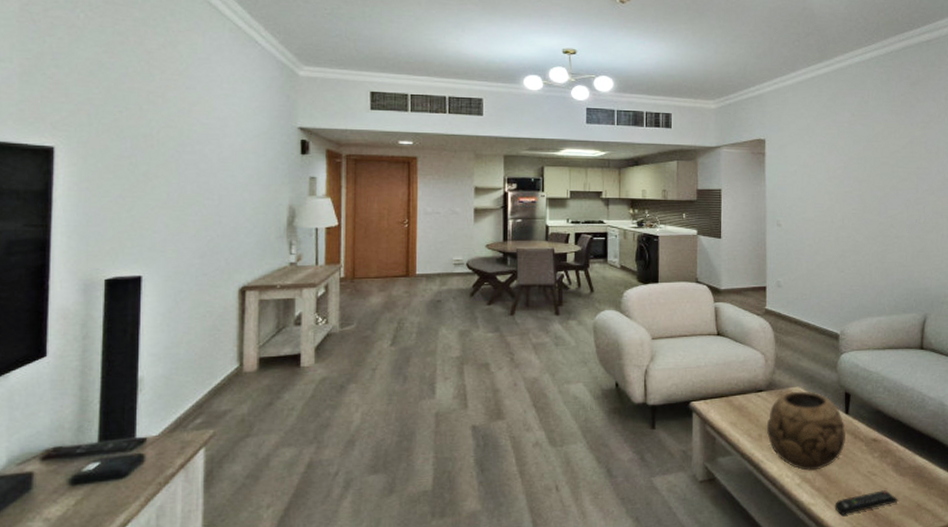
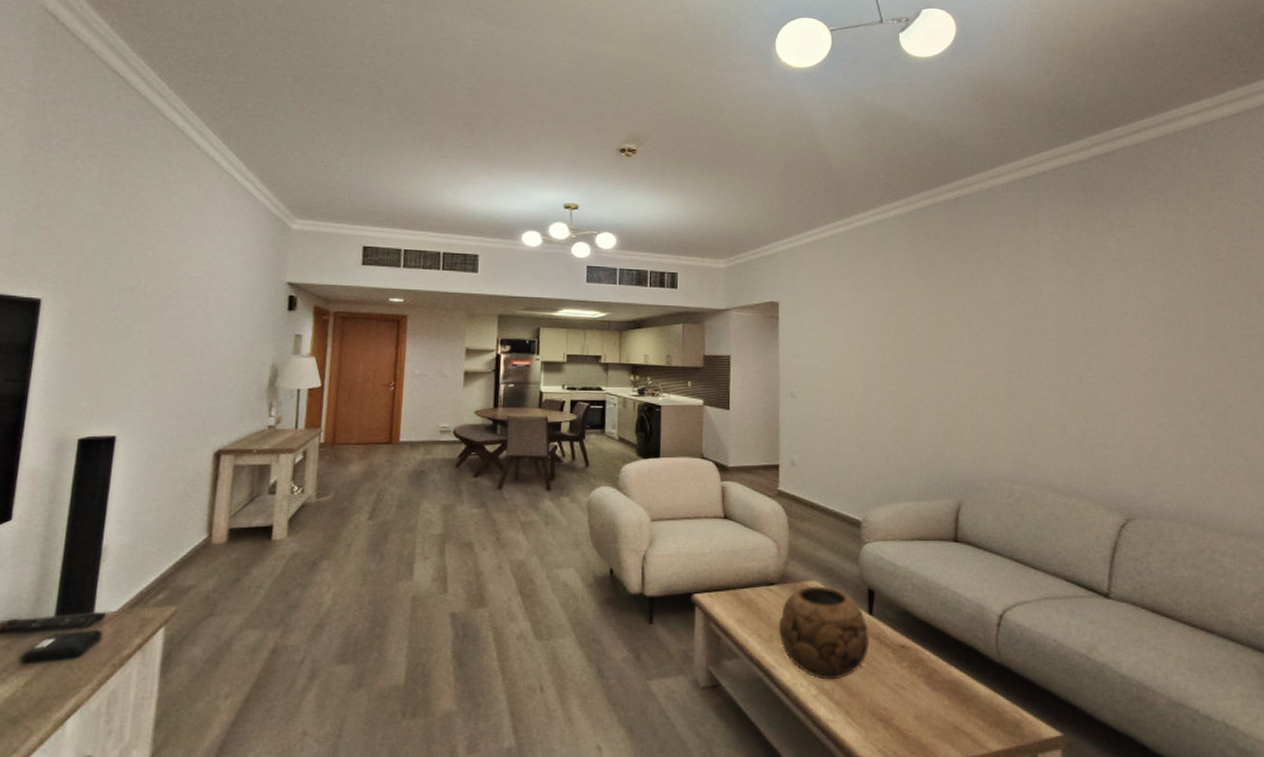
remote control: present [834,490,898,516] -> none [857,707,931,736]

